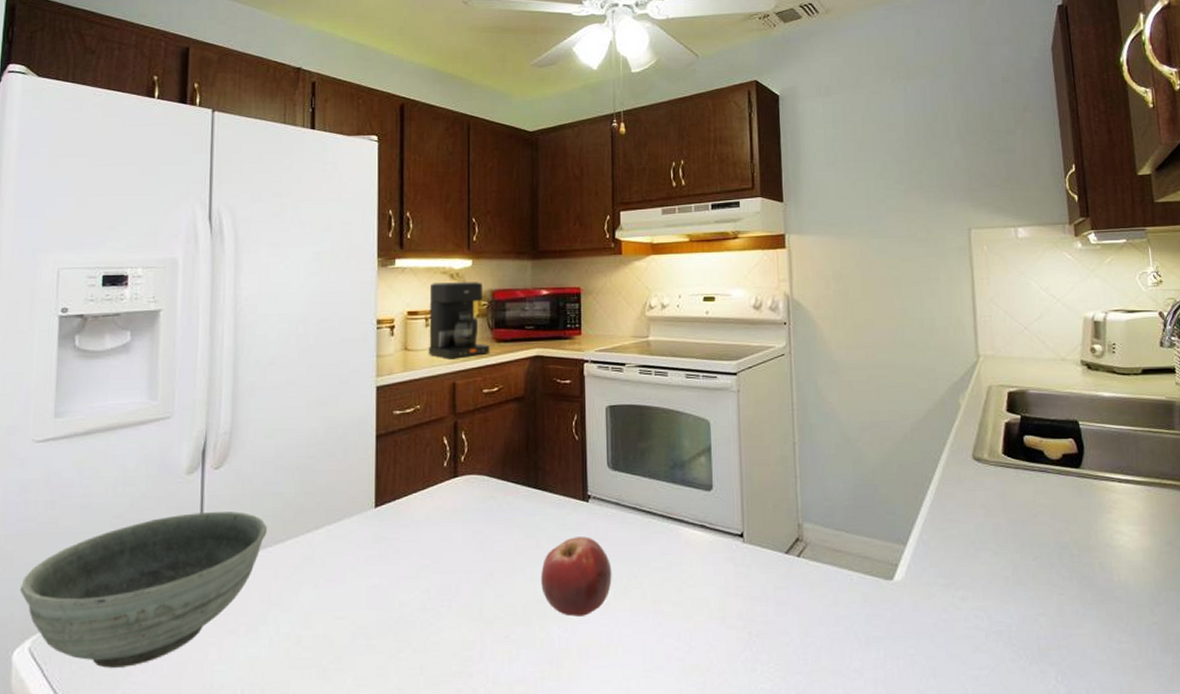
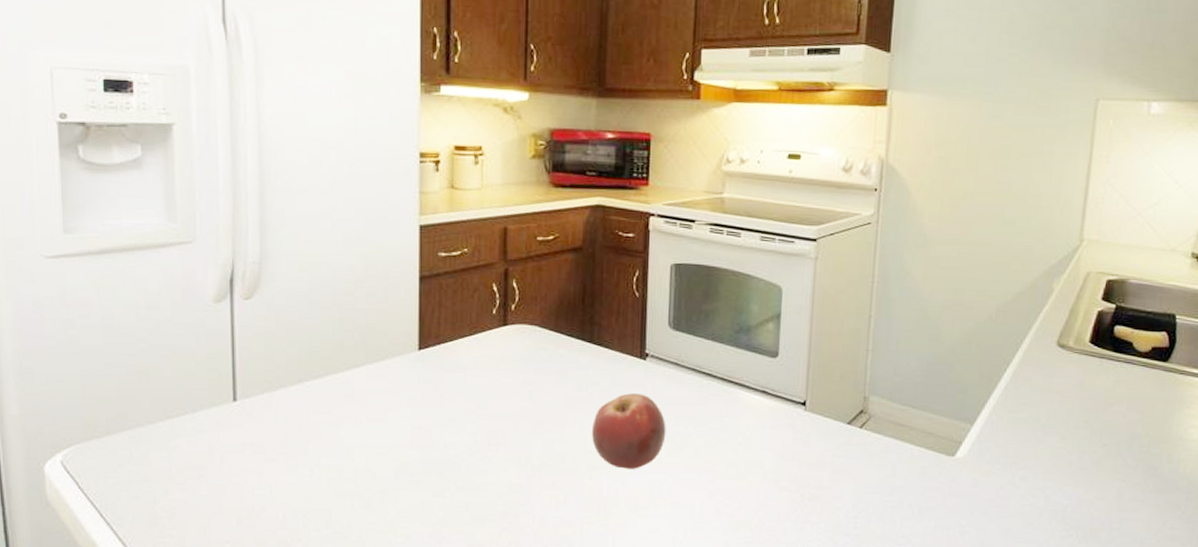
bowl: present [19,511,267,668] -> none [44,342,304,486]
coffee maker: present [428,282,490,359] -> none [477,116,547,202]

